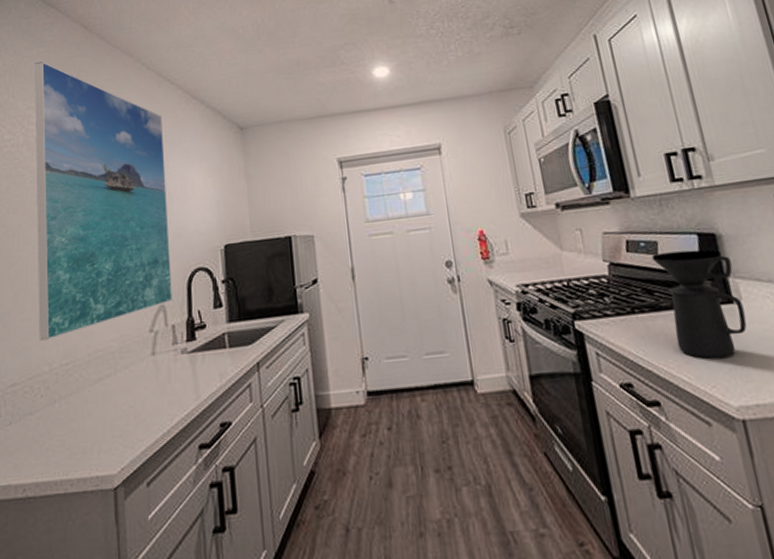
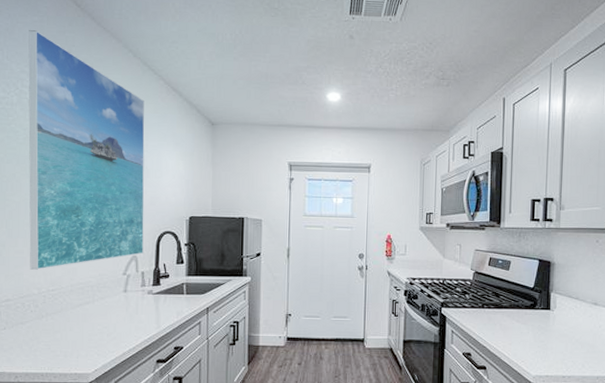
coffee maker: present [652,249,747,359] -> none [505,270,556,345]

